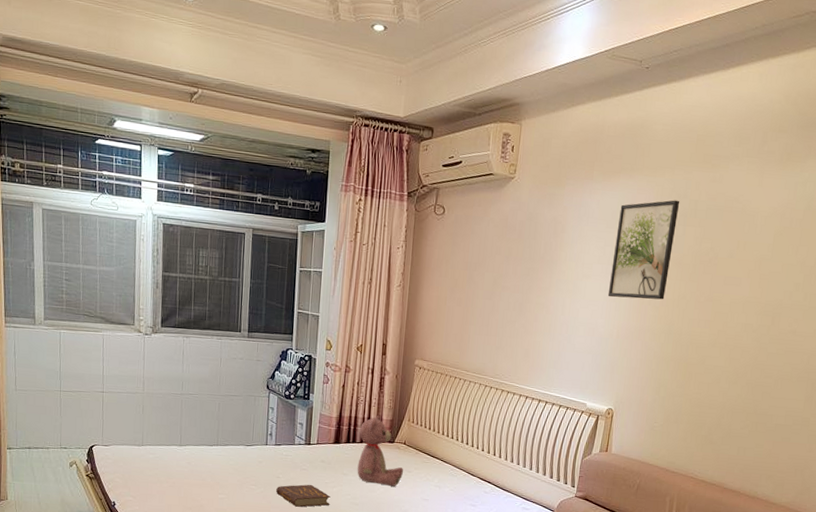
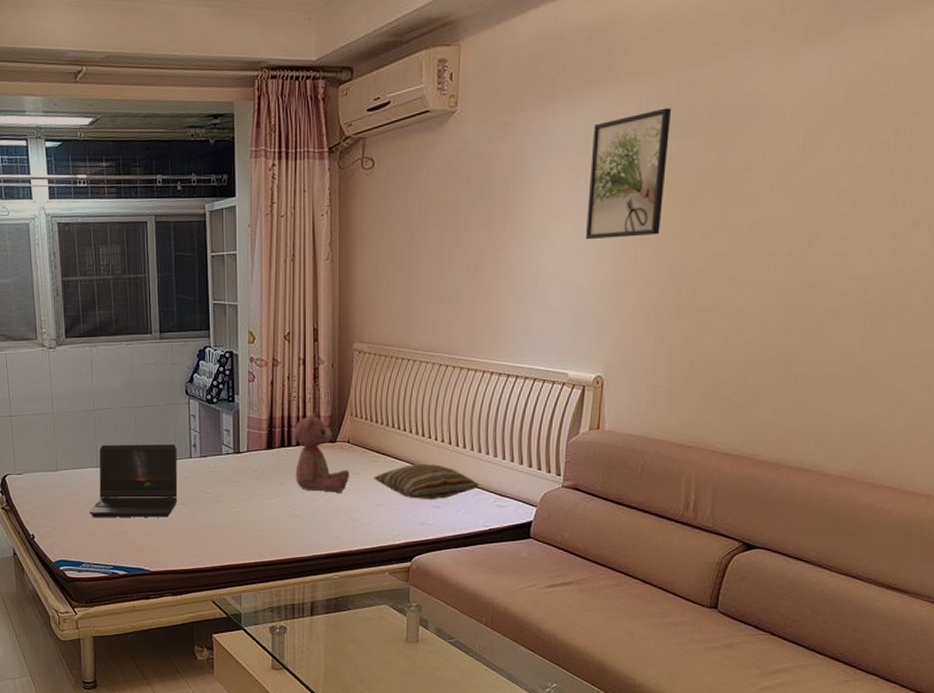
laptop computer: none [169,427,255,496] -> present [89,444,178,517]
book: present [276,484,331,507] -> none [206,498,268,525]
pillow: none [423,467,509,499] -> present [374,463,479,500]

